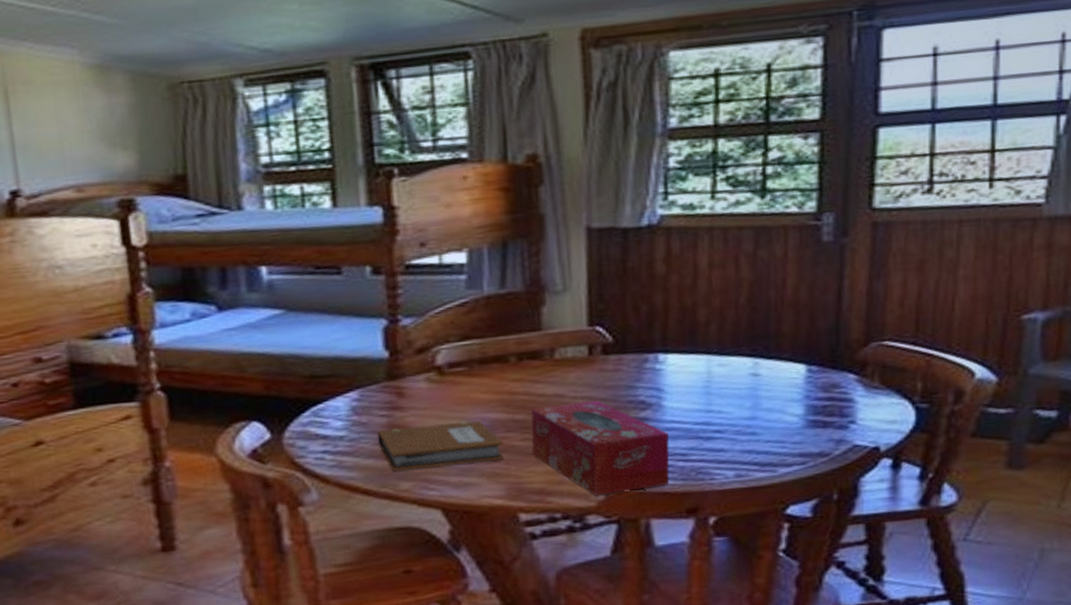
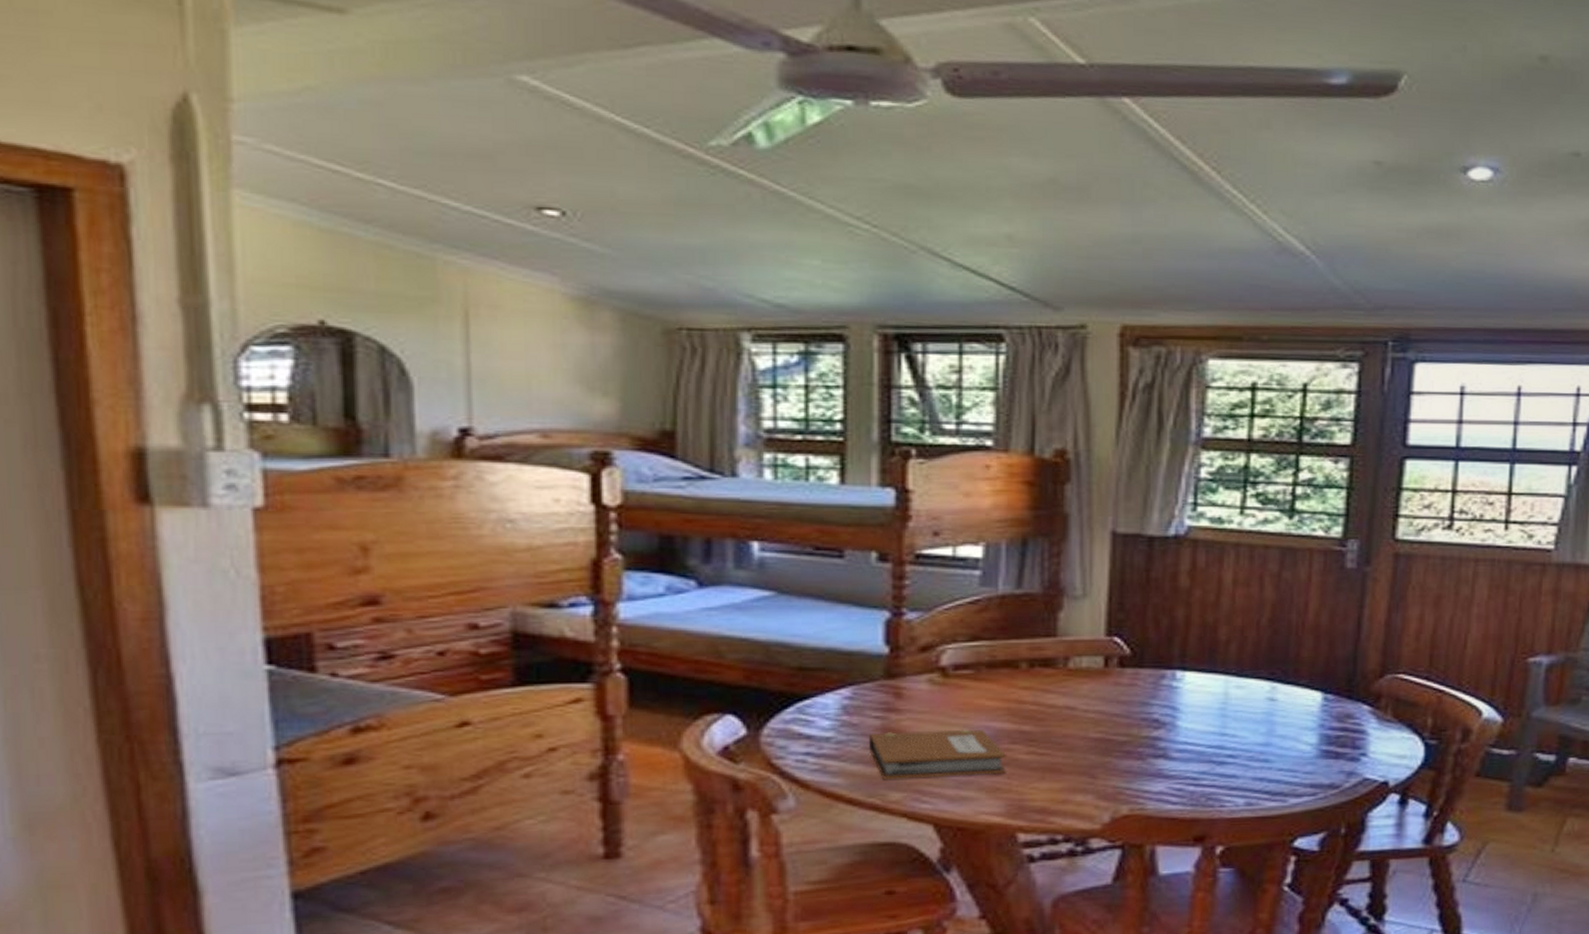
tissue box: present [531,400,670,496] -> none [1037,715,1181,818]

